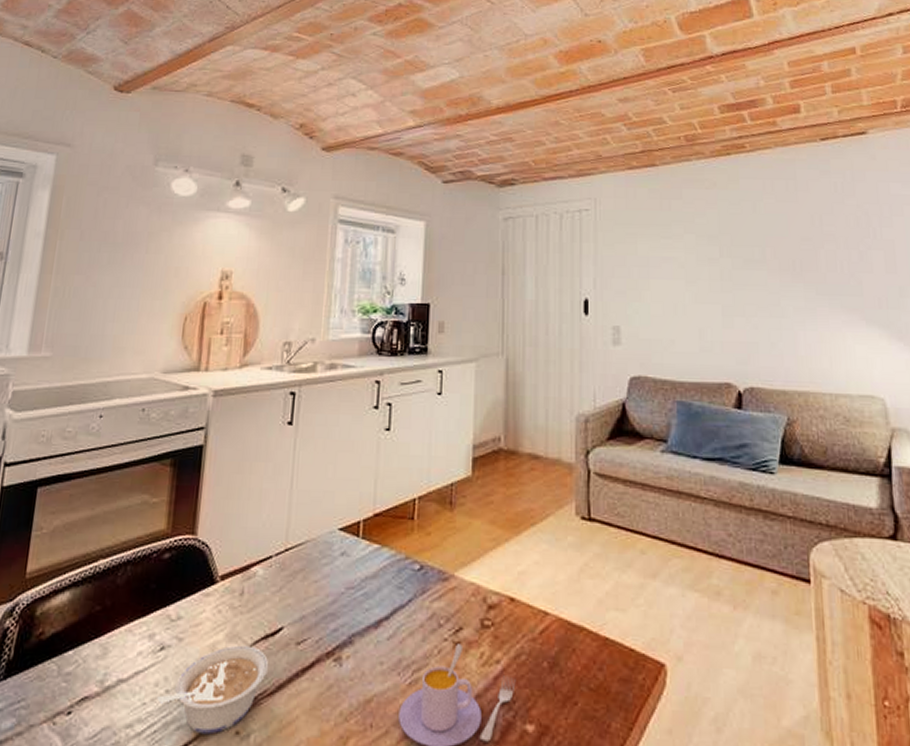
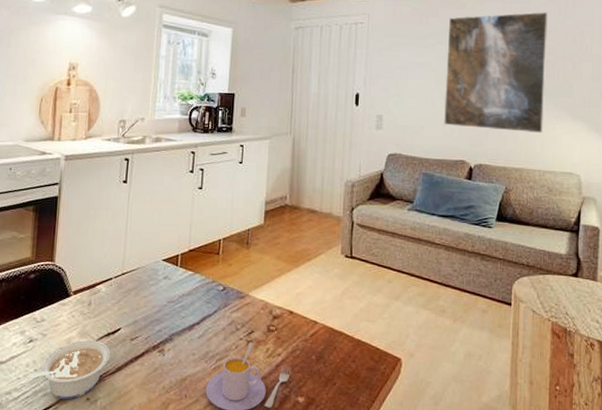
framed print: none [696,189,830,344] -> present [444,12,548,133]

